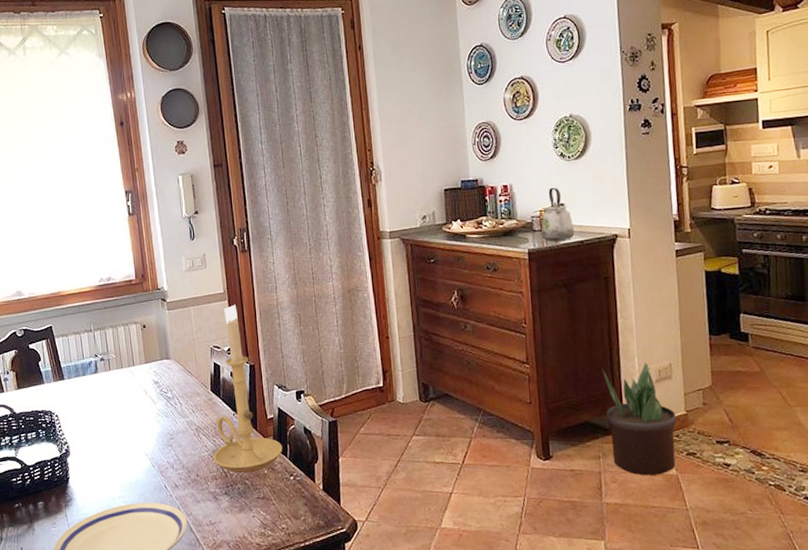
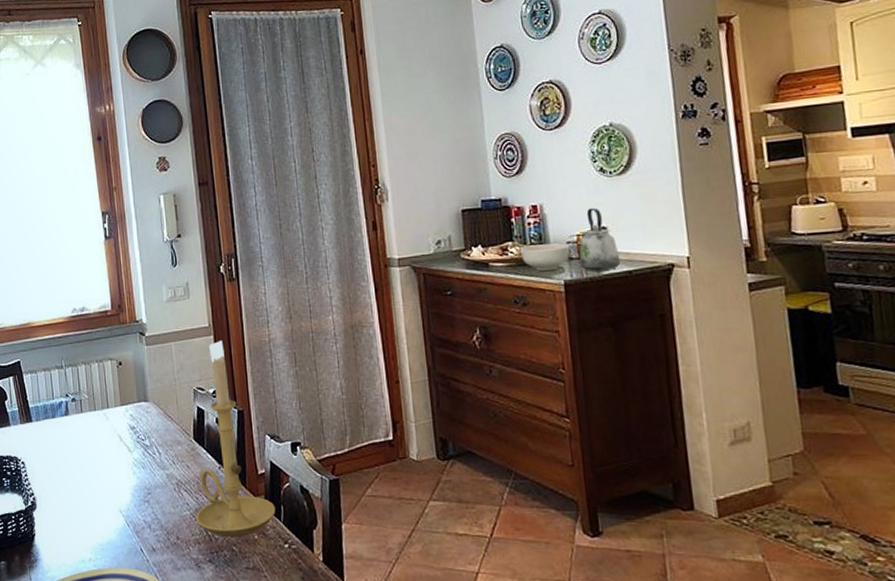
bowl: none [492,217,534,242] -> present [519,243,571,272]
planter: present [603,363,677,475] -> none [662,420,762,561]

